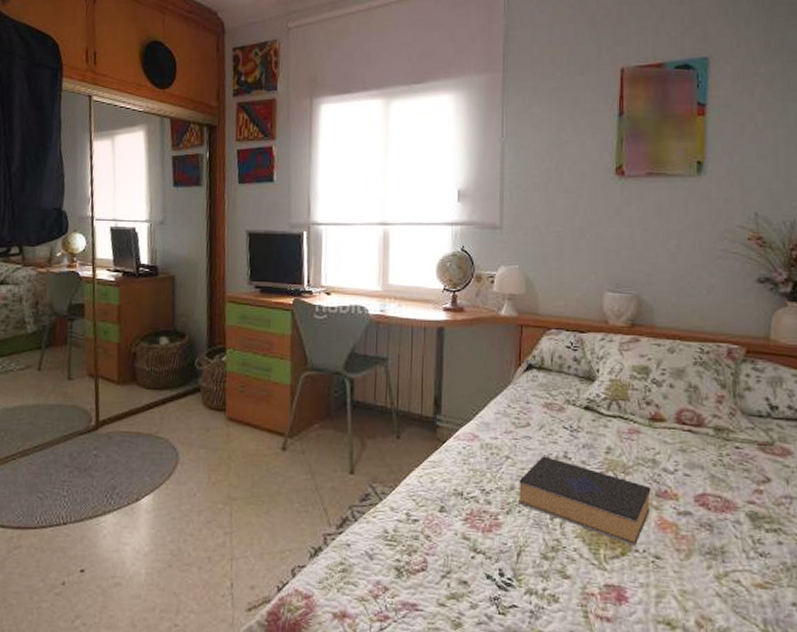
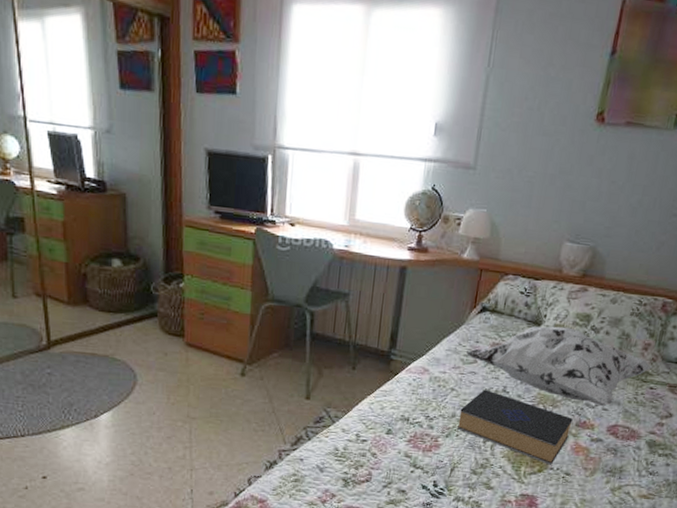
decorative pillow: none [518,381,732,472] -> present [466,326,652,407]

